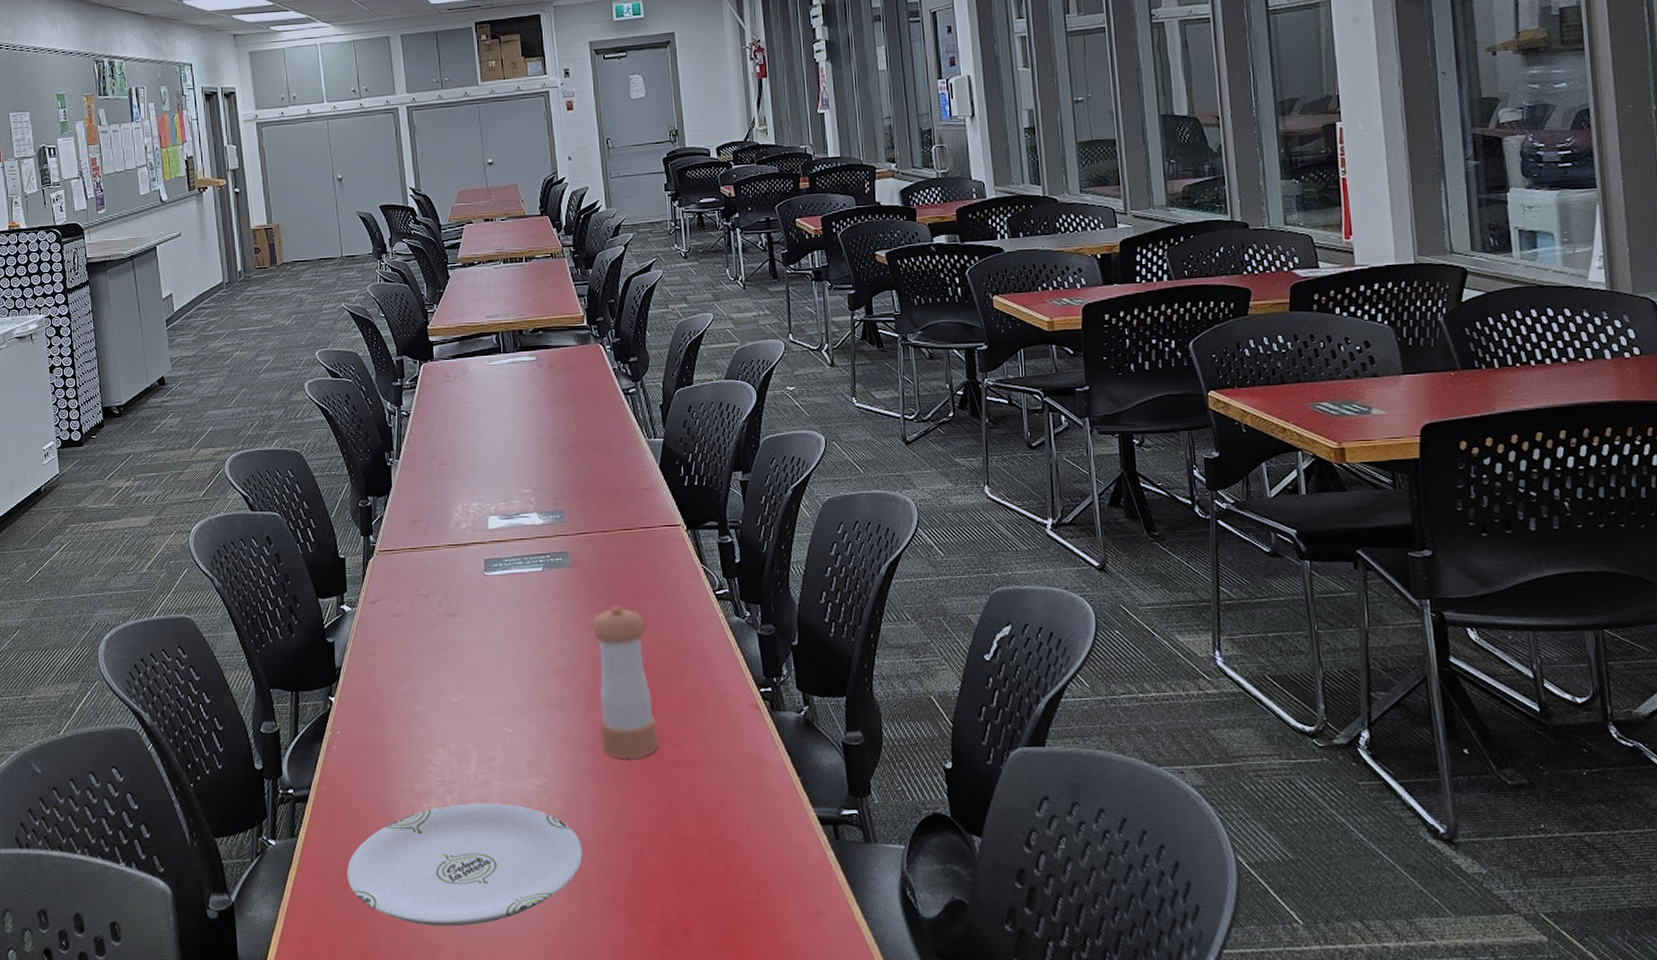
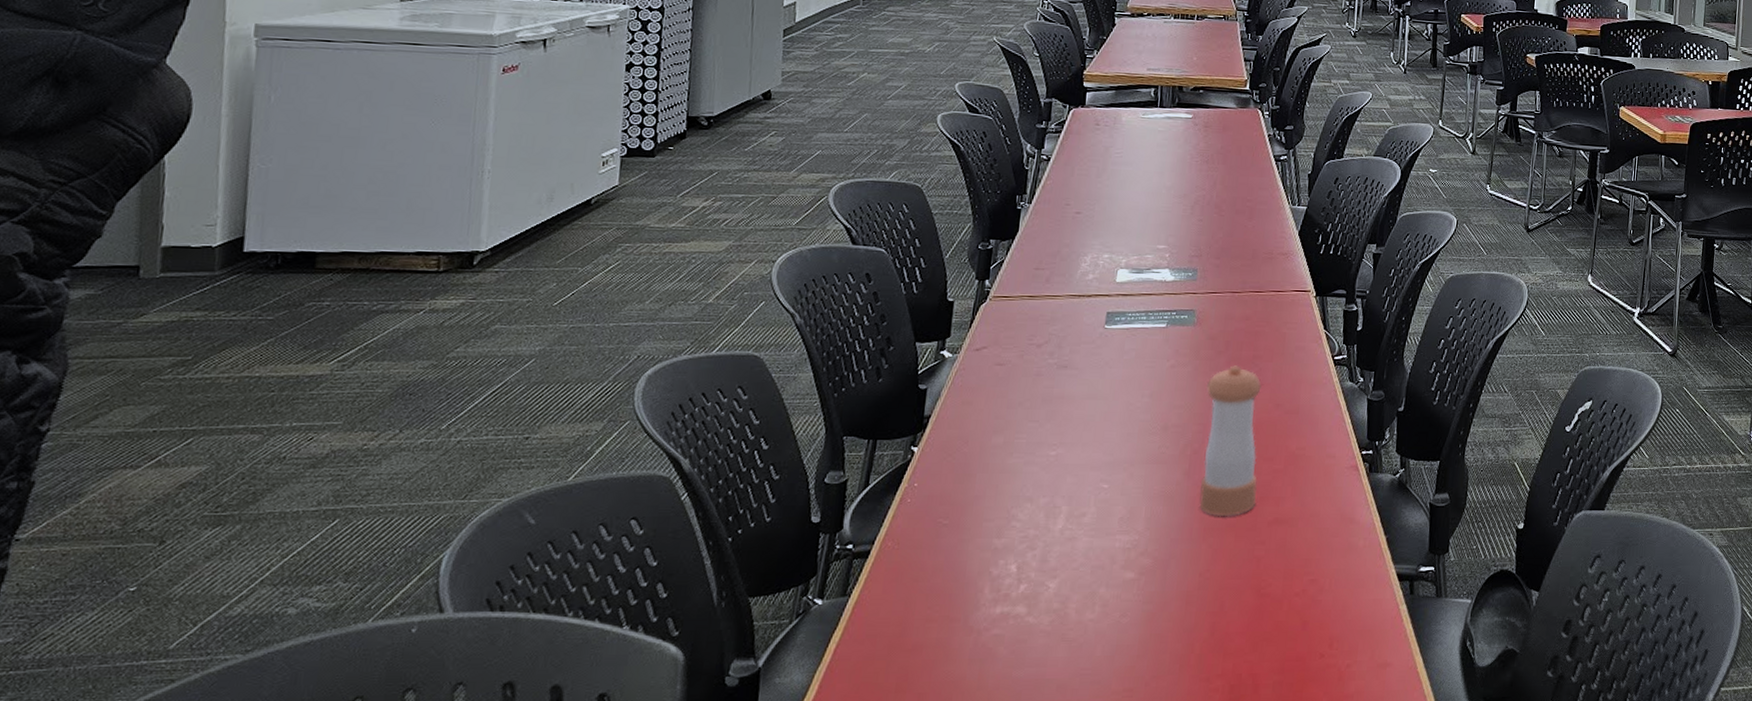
plate: present [346,803,583,927] -> none [900,560,1164,688]

